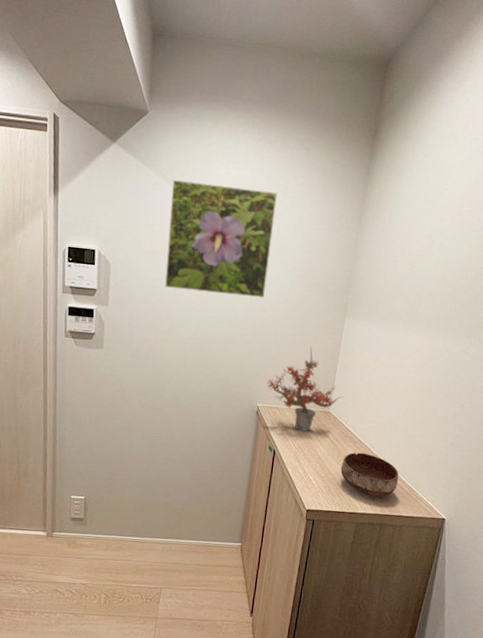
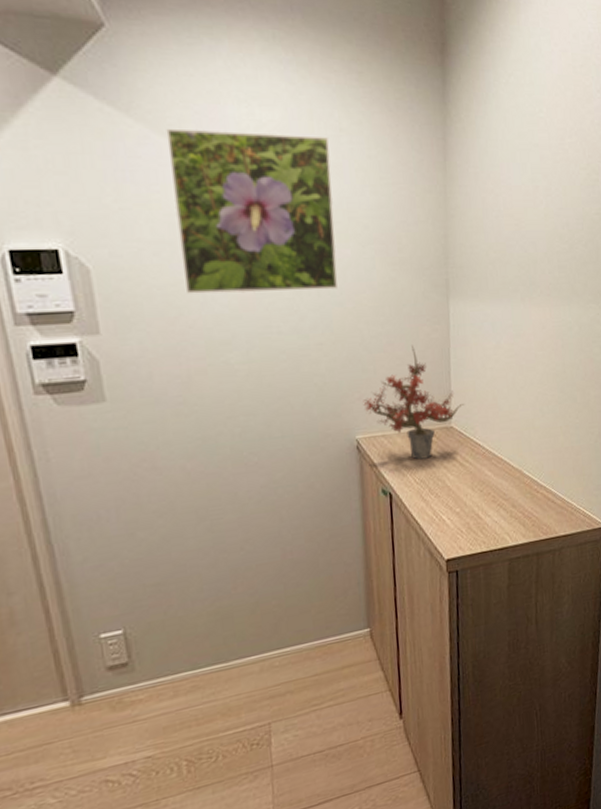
bowl: present [340,452,399,497] -> none [478,469,549,521]

